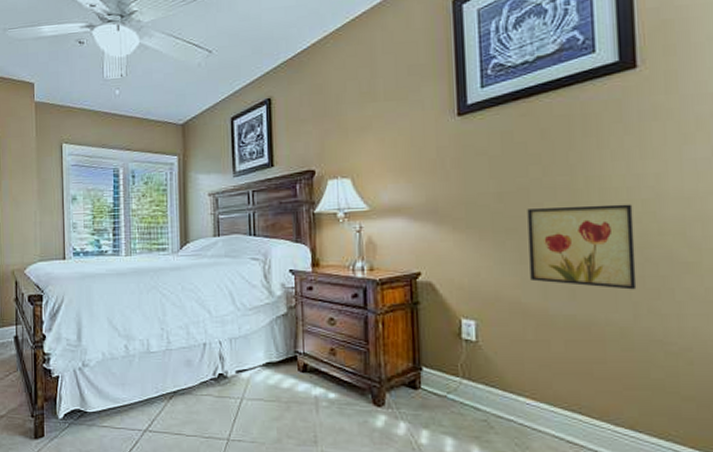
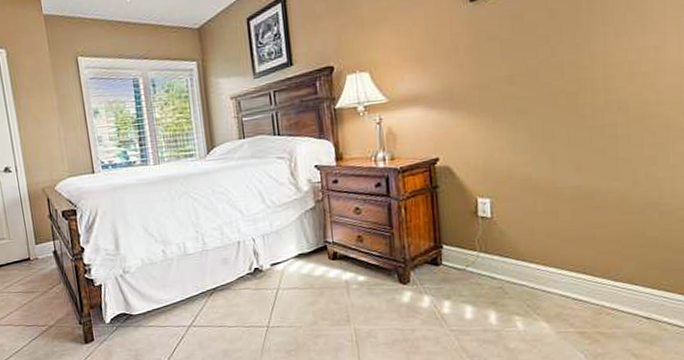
wall art: present [527,204,637,290] -> none [537,77,636,159]

